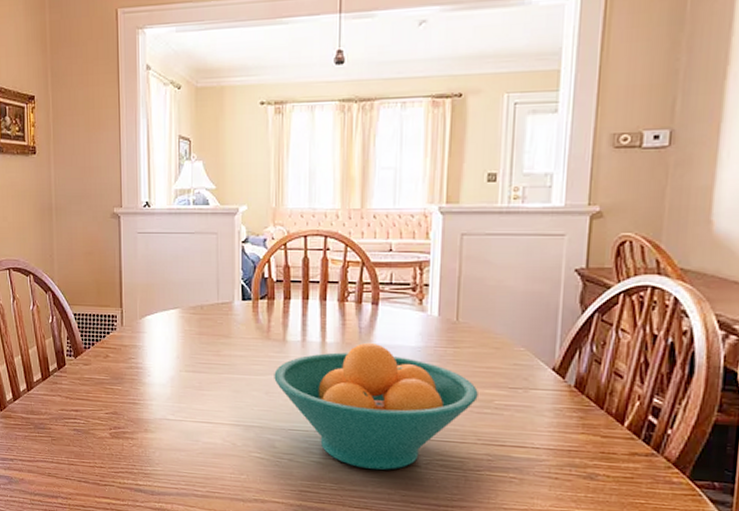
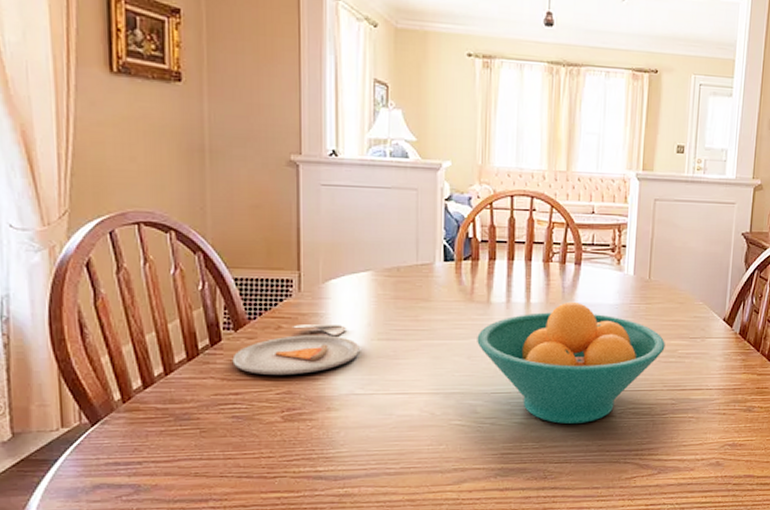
dinner plate: none [73,354,170,398] -> present [232,325,359,376]

